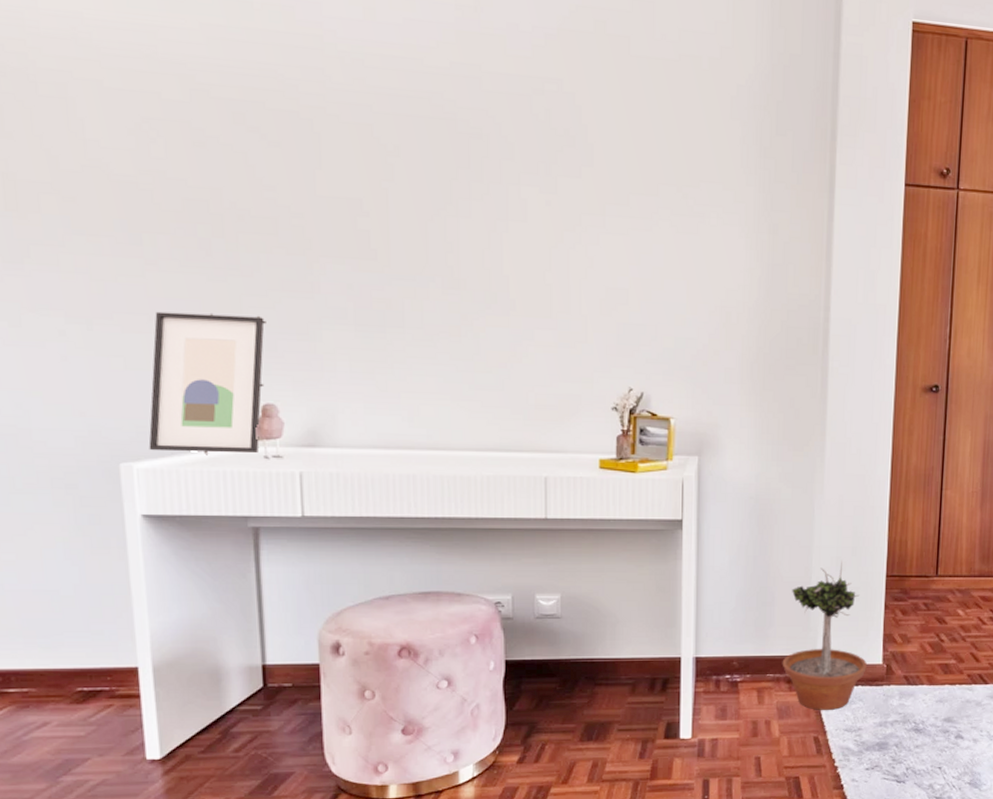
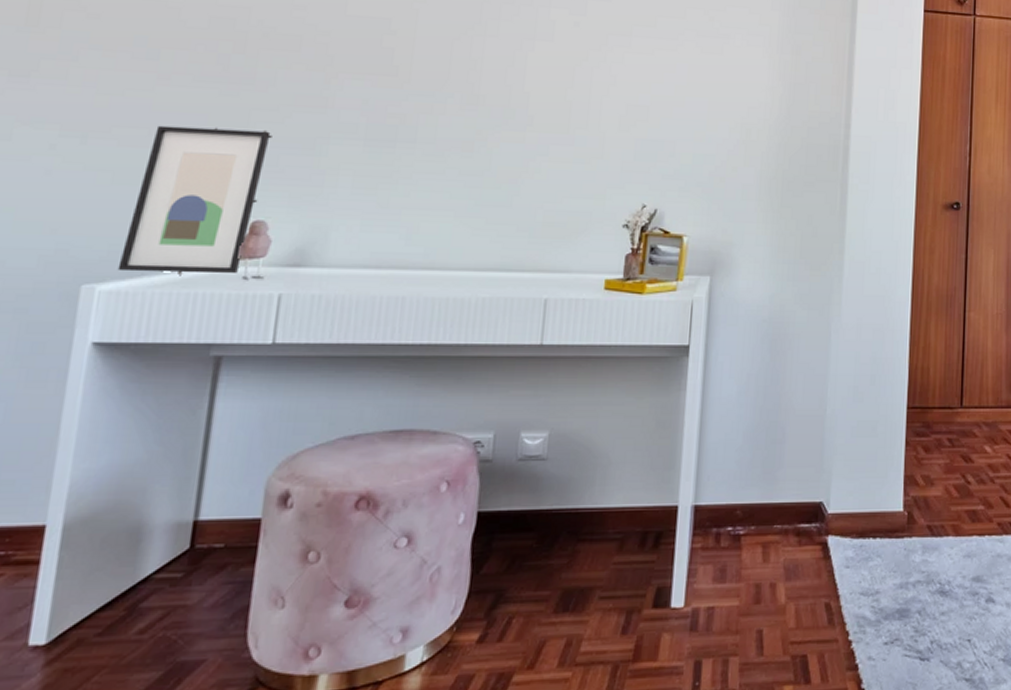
potted tree: present [782,560,867,710] -> none [791,390,886,569]

